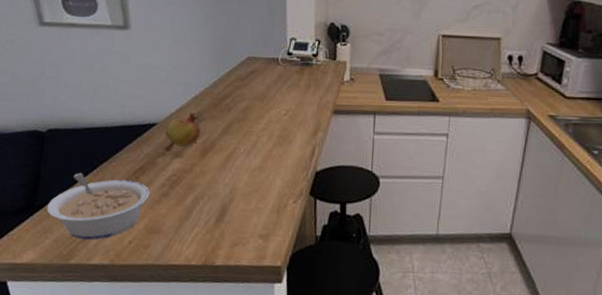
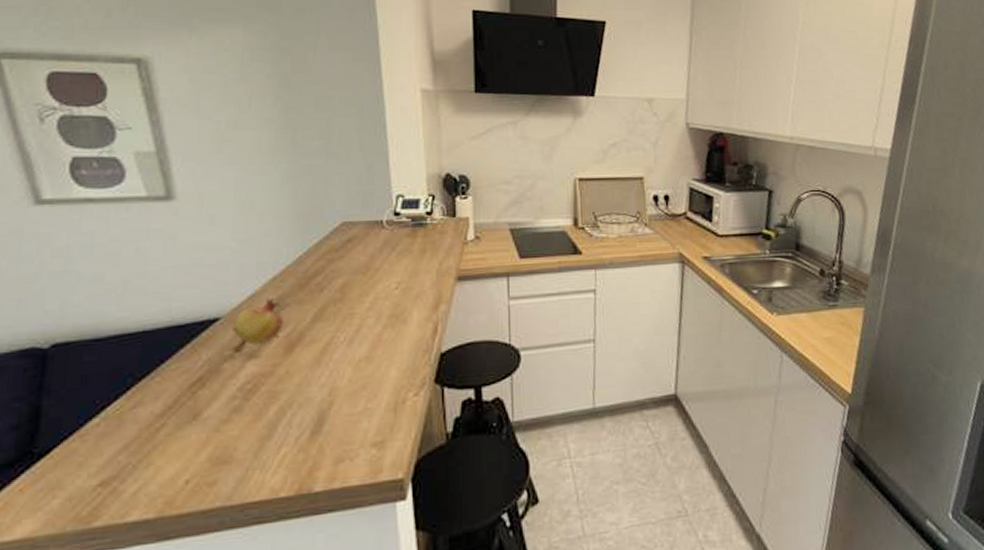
legume: present [46,172,150,240] -> none [53,397,214,491]

